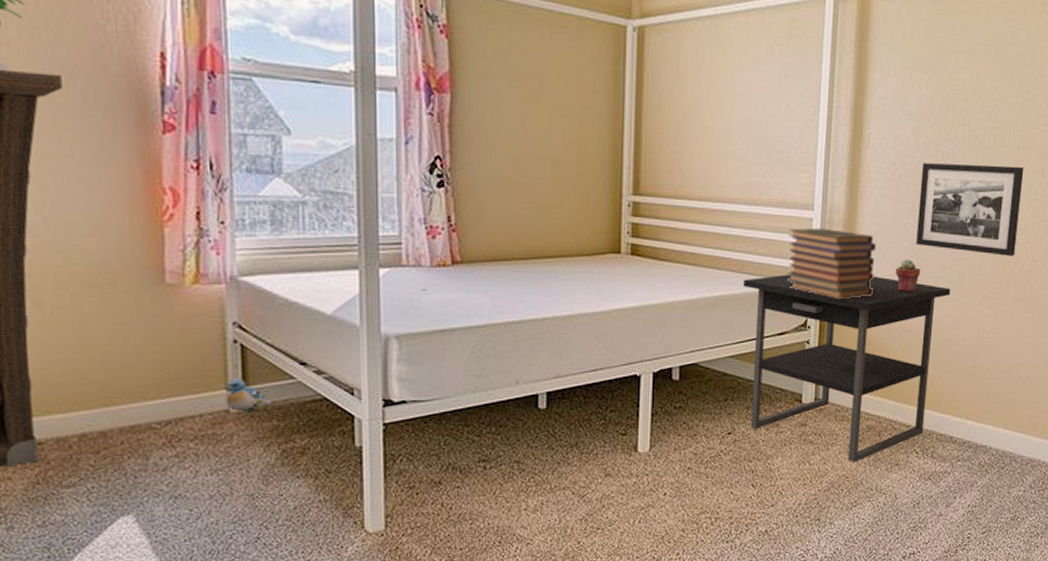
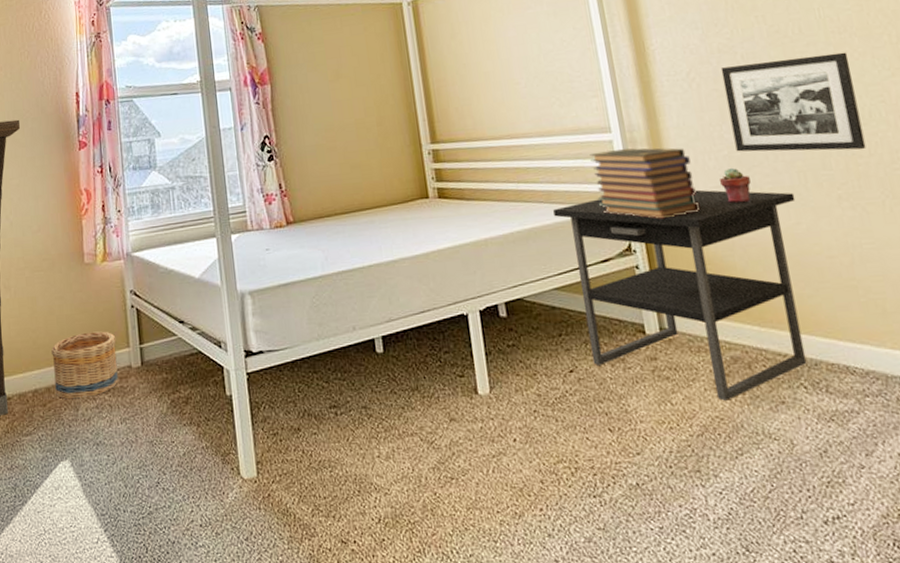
basket: none [109,368,210,446] -> present [51,331,119,400]
plush toy: present [224,378,271,412] -> none [126,338,161,367]

